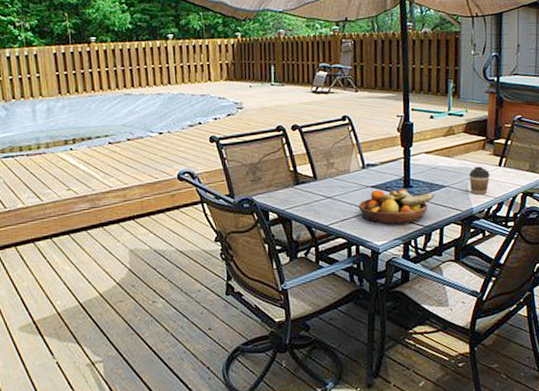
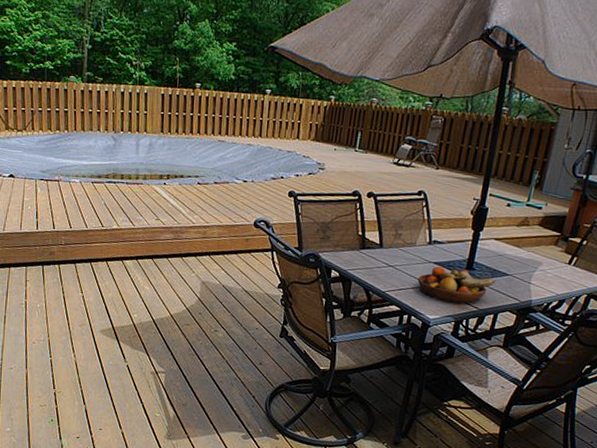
coffee cup: present [469,166,490,195] -> none [533,261,557,290]

